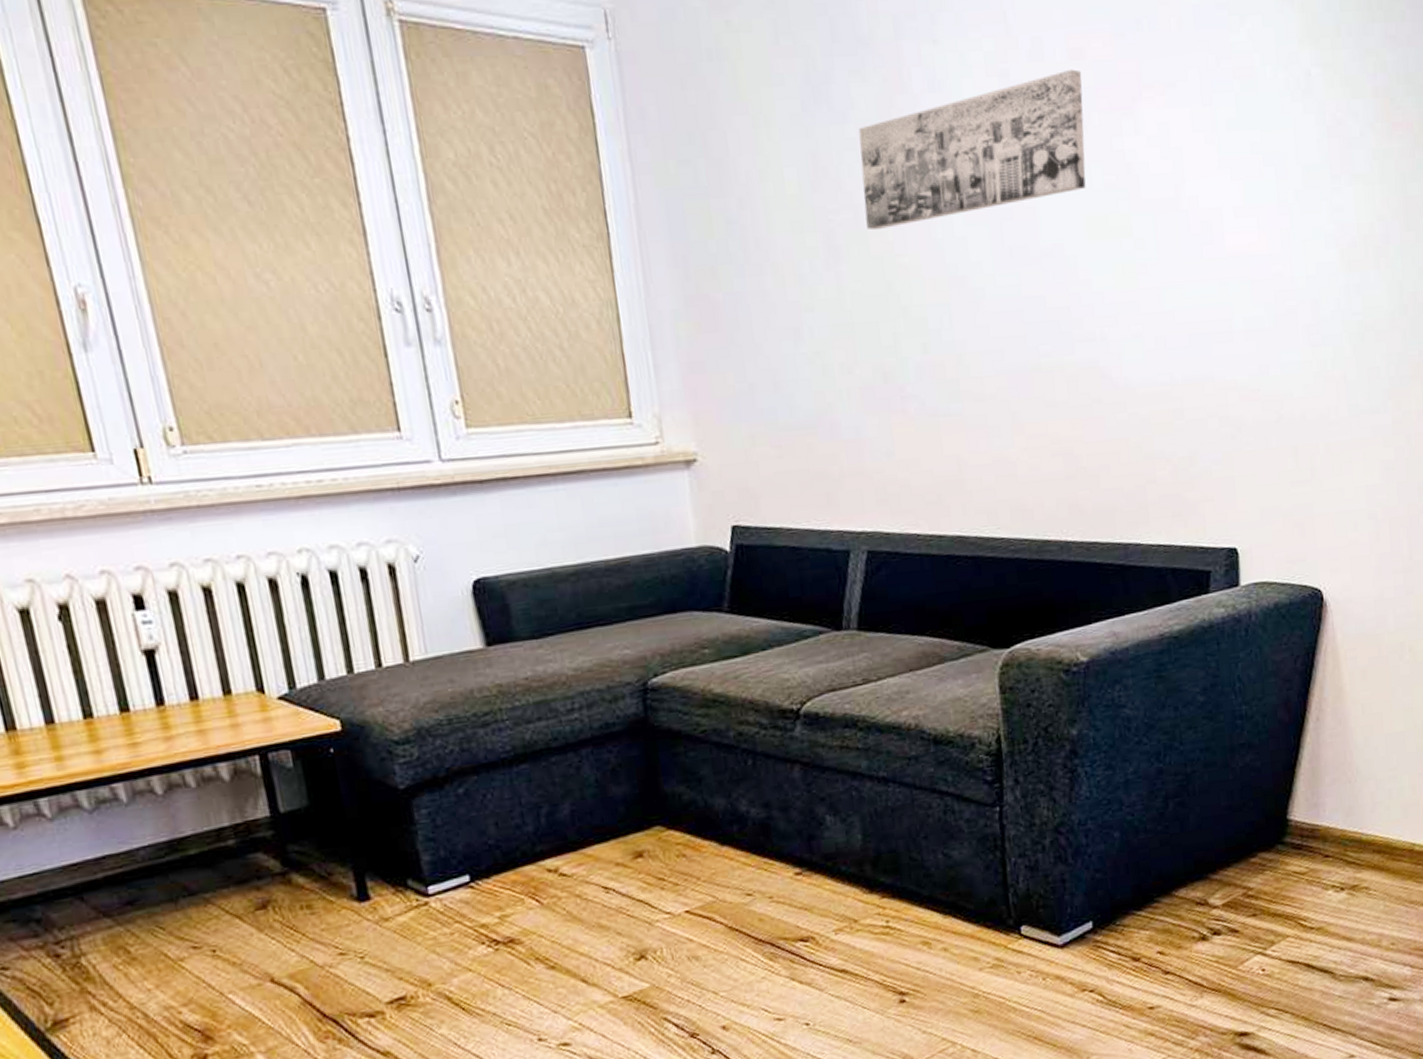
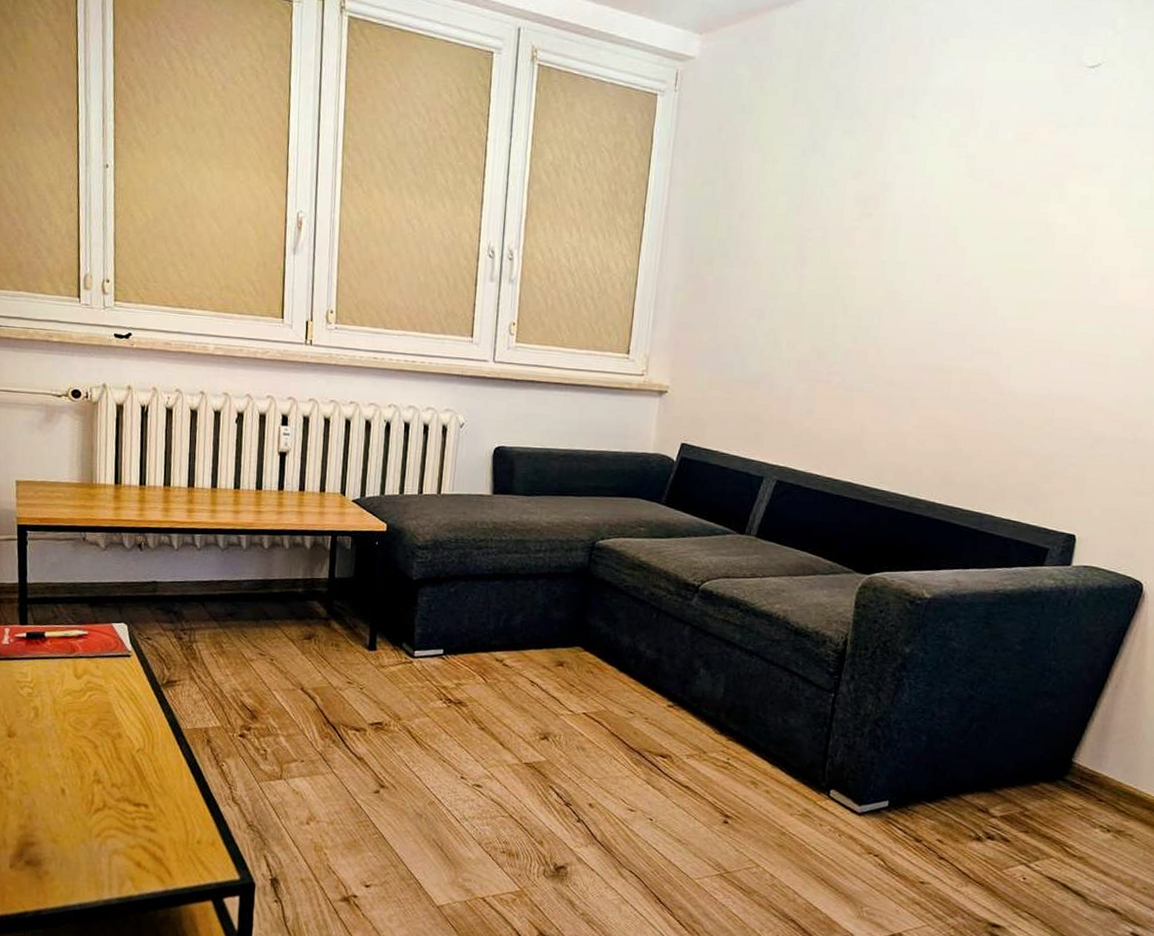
wall art: present [858,69,1086,231] -> none [831,148,1026,248]

